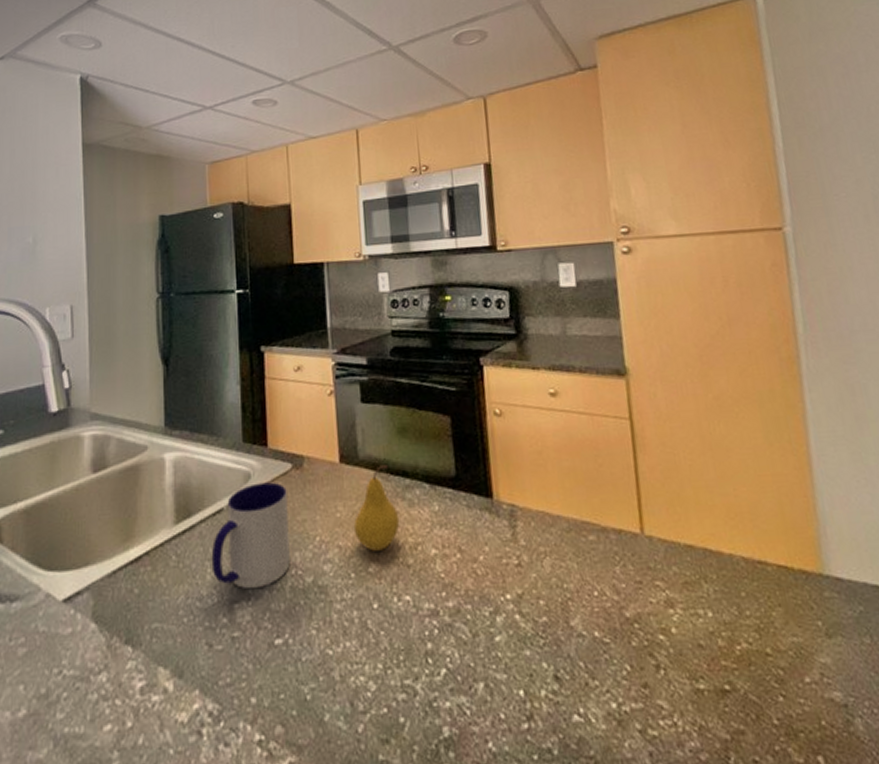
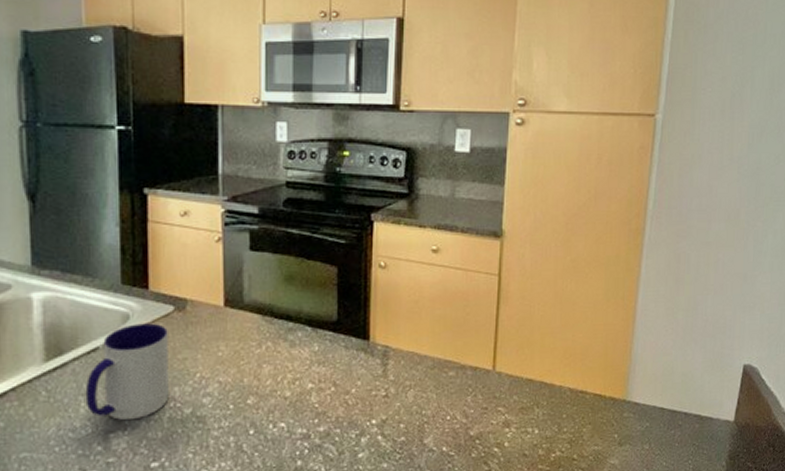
fruit: present [353,465,400,551] -> none [234,309,280,386]

